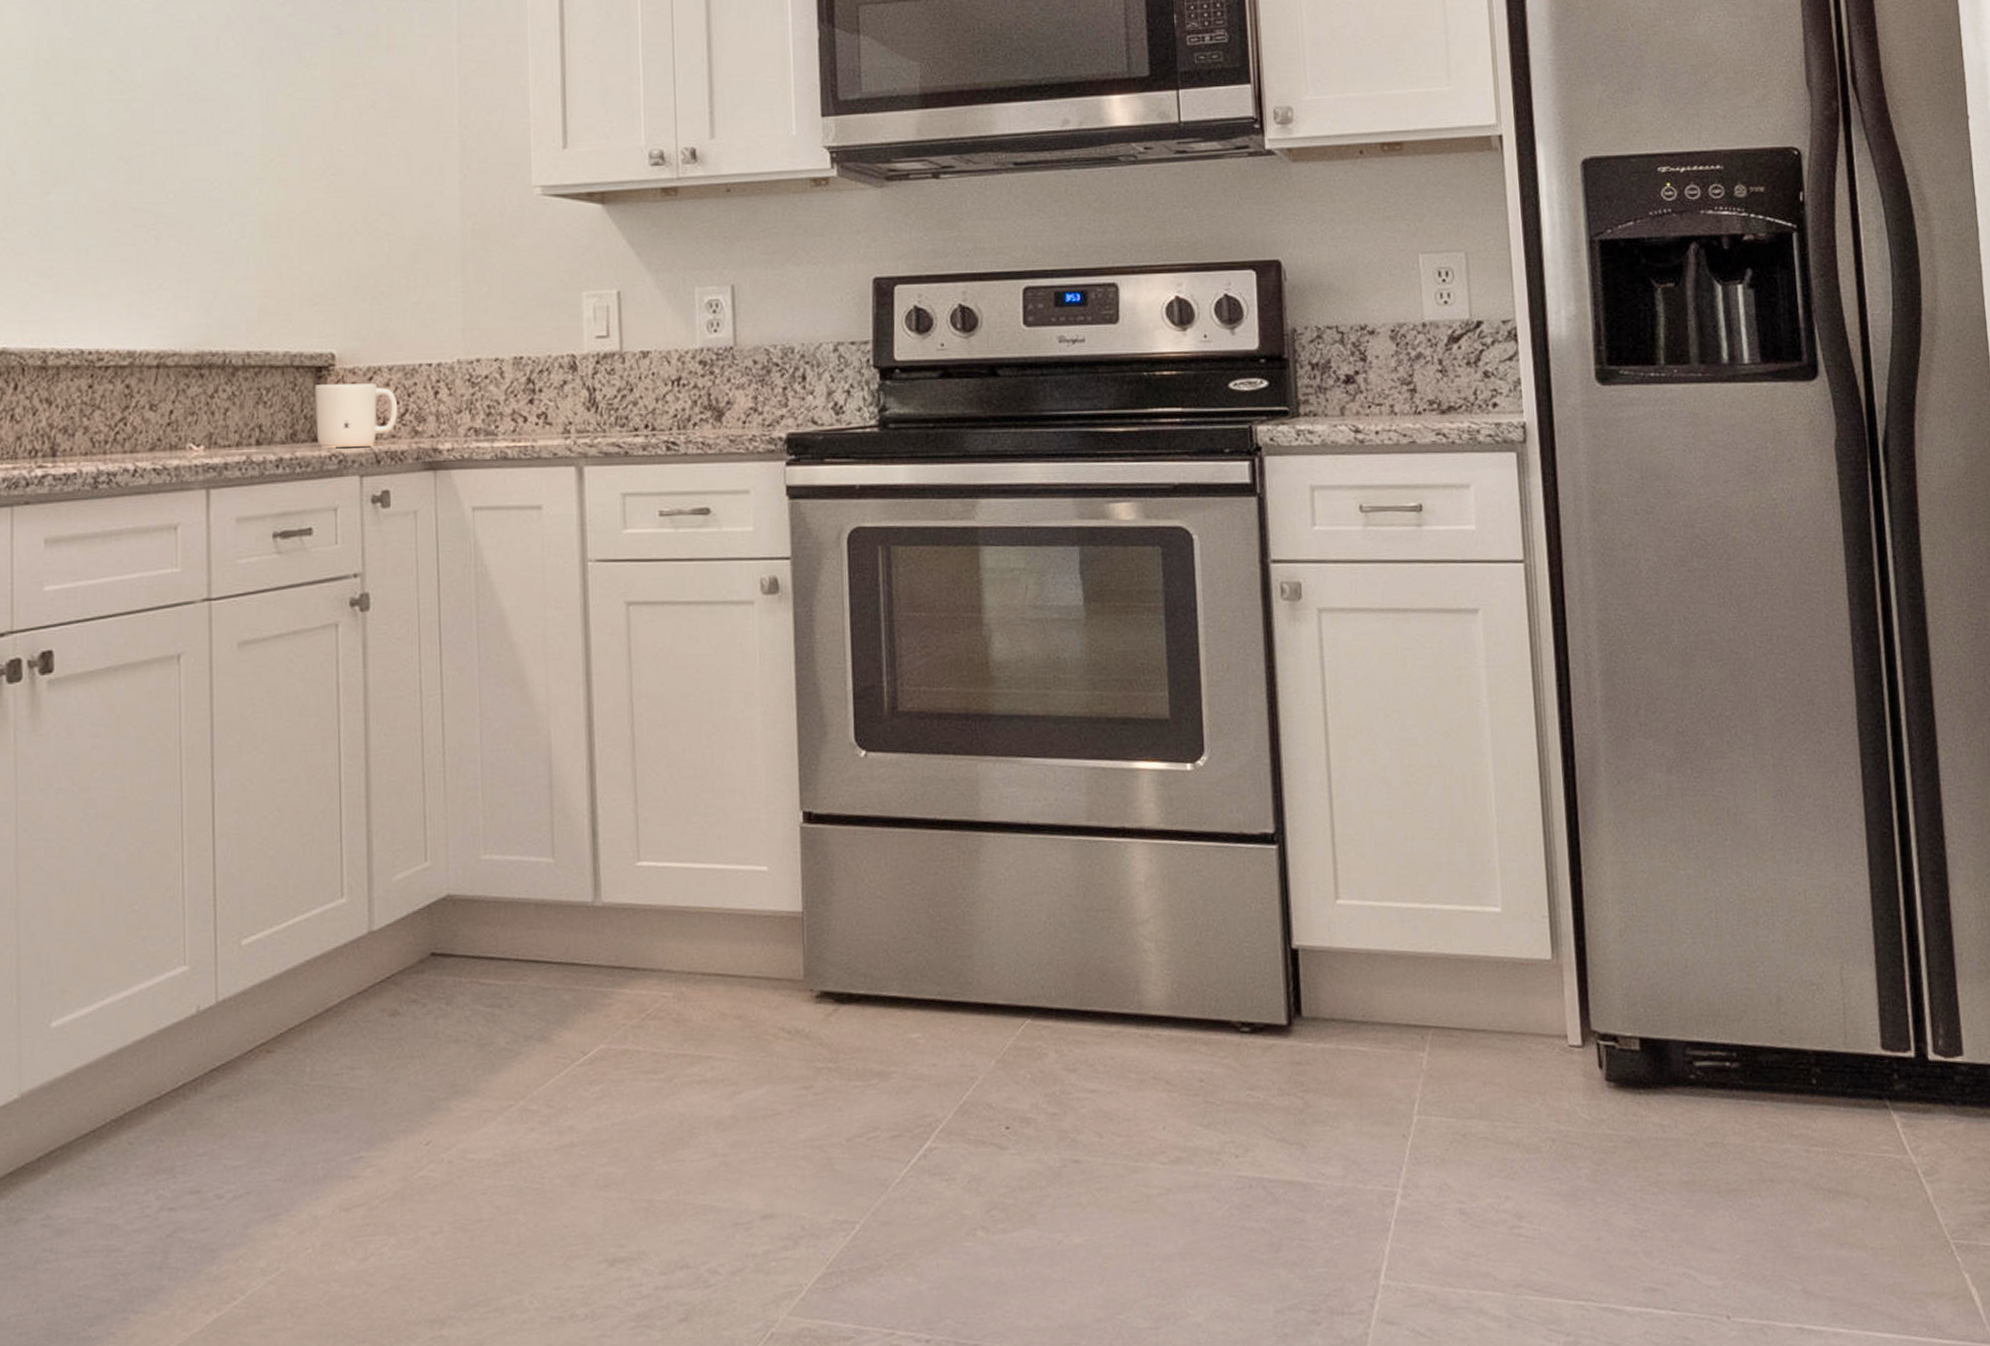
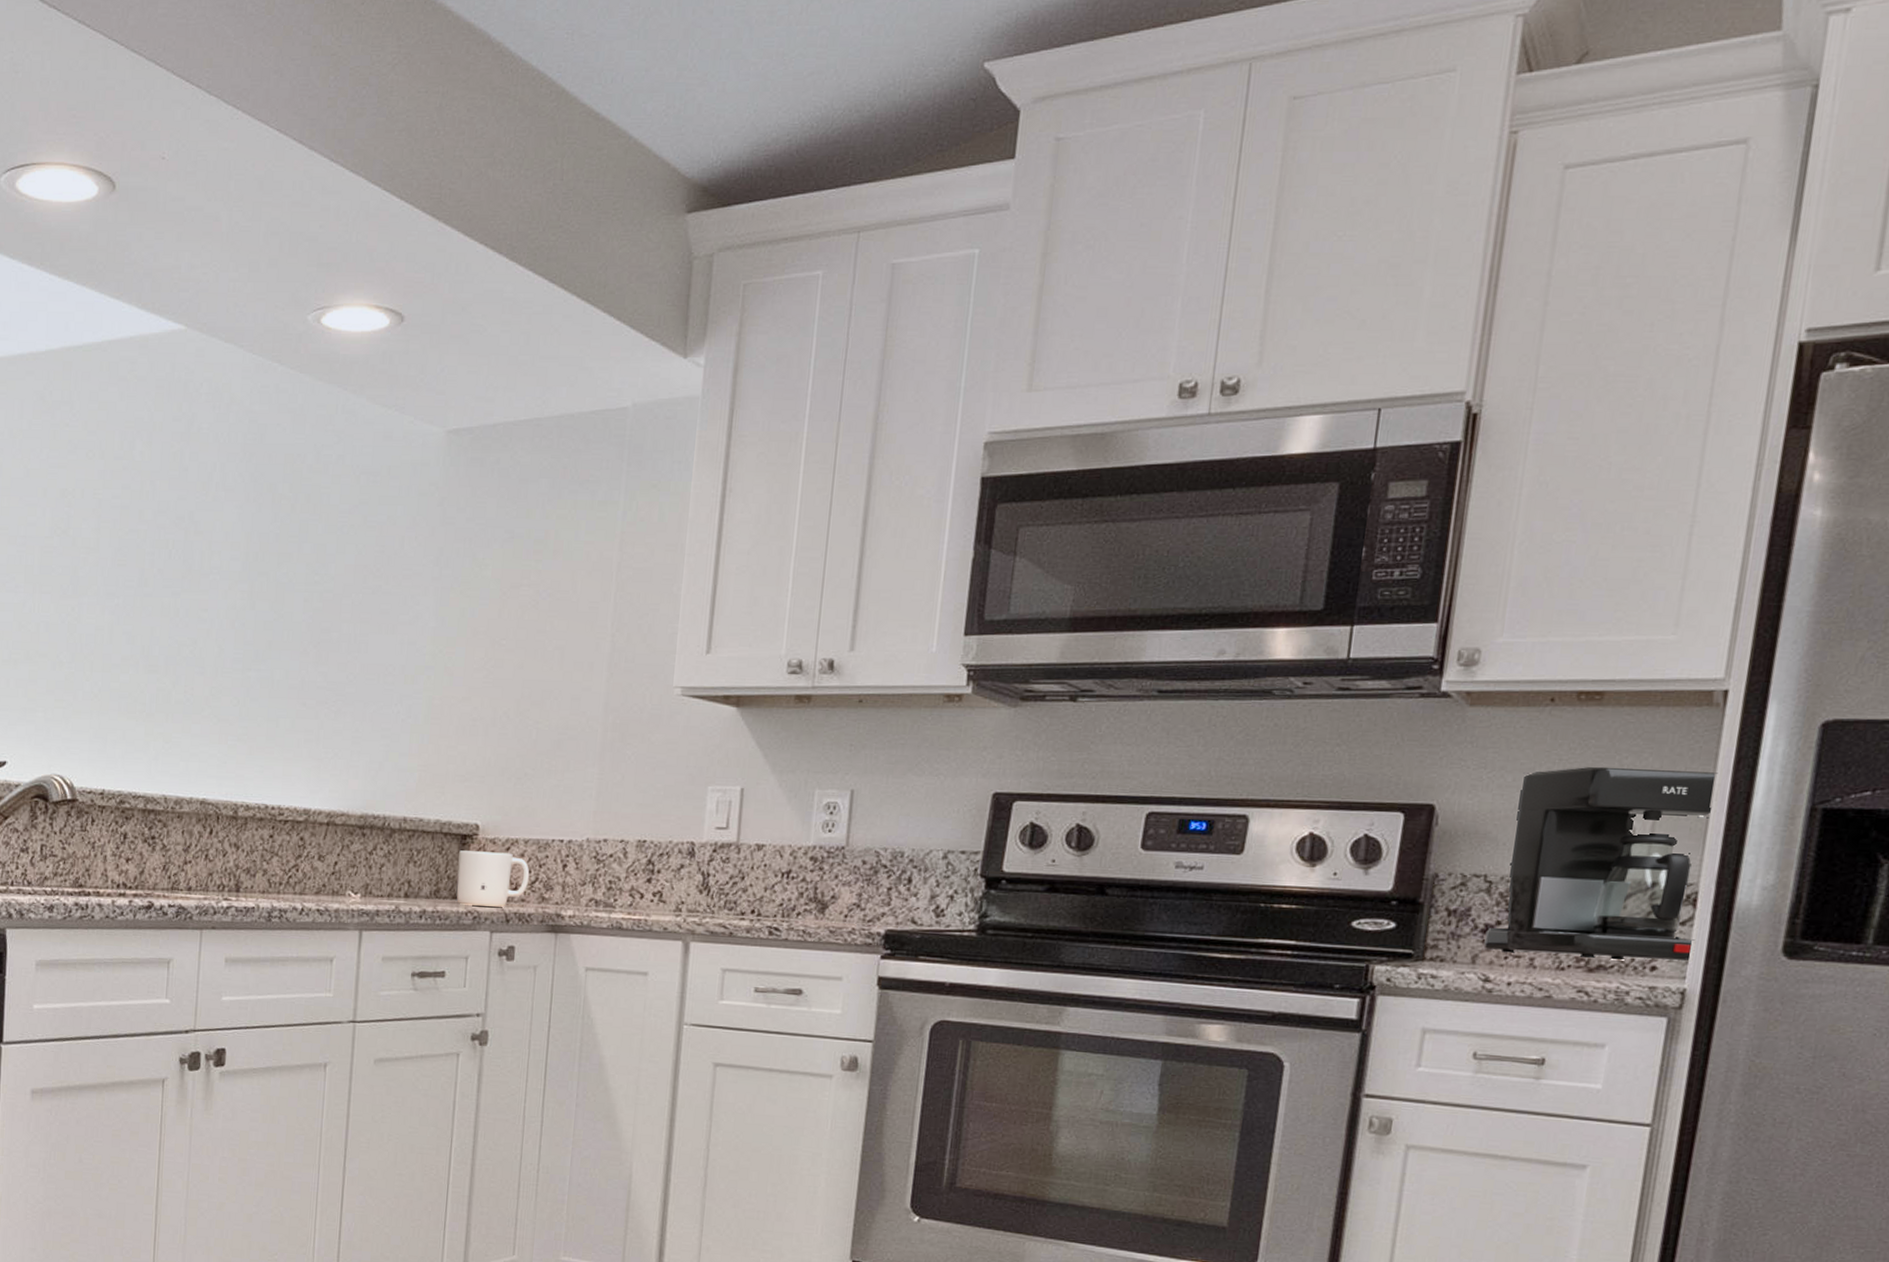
coffee maker: none [1347,212,1523,402] -> present [1484,766,1718,960]

